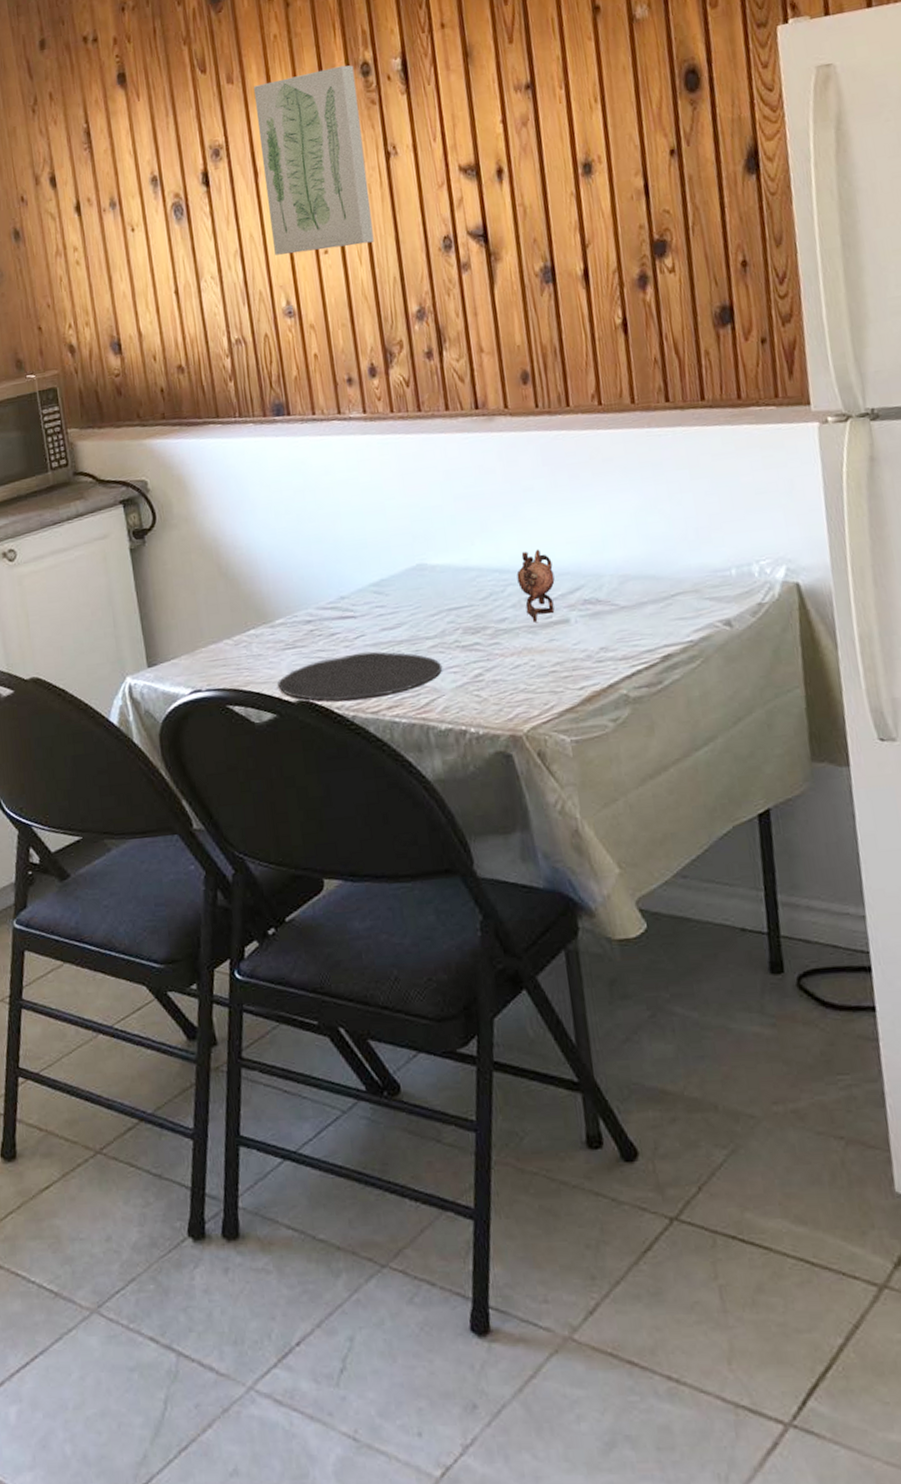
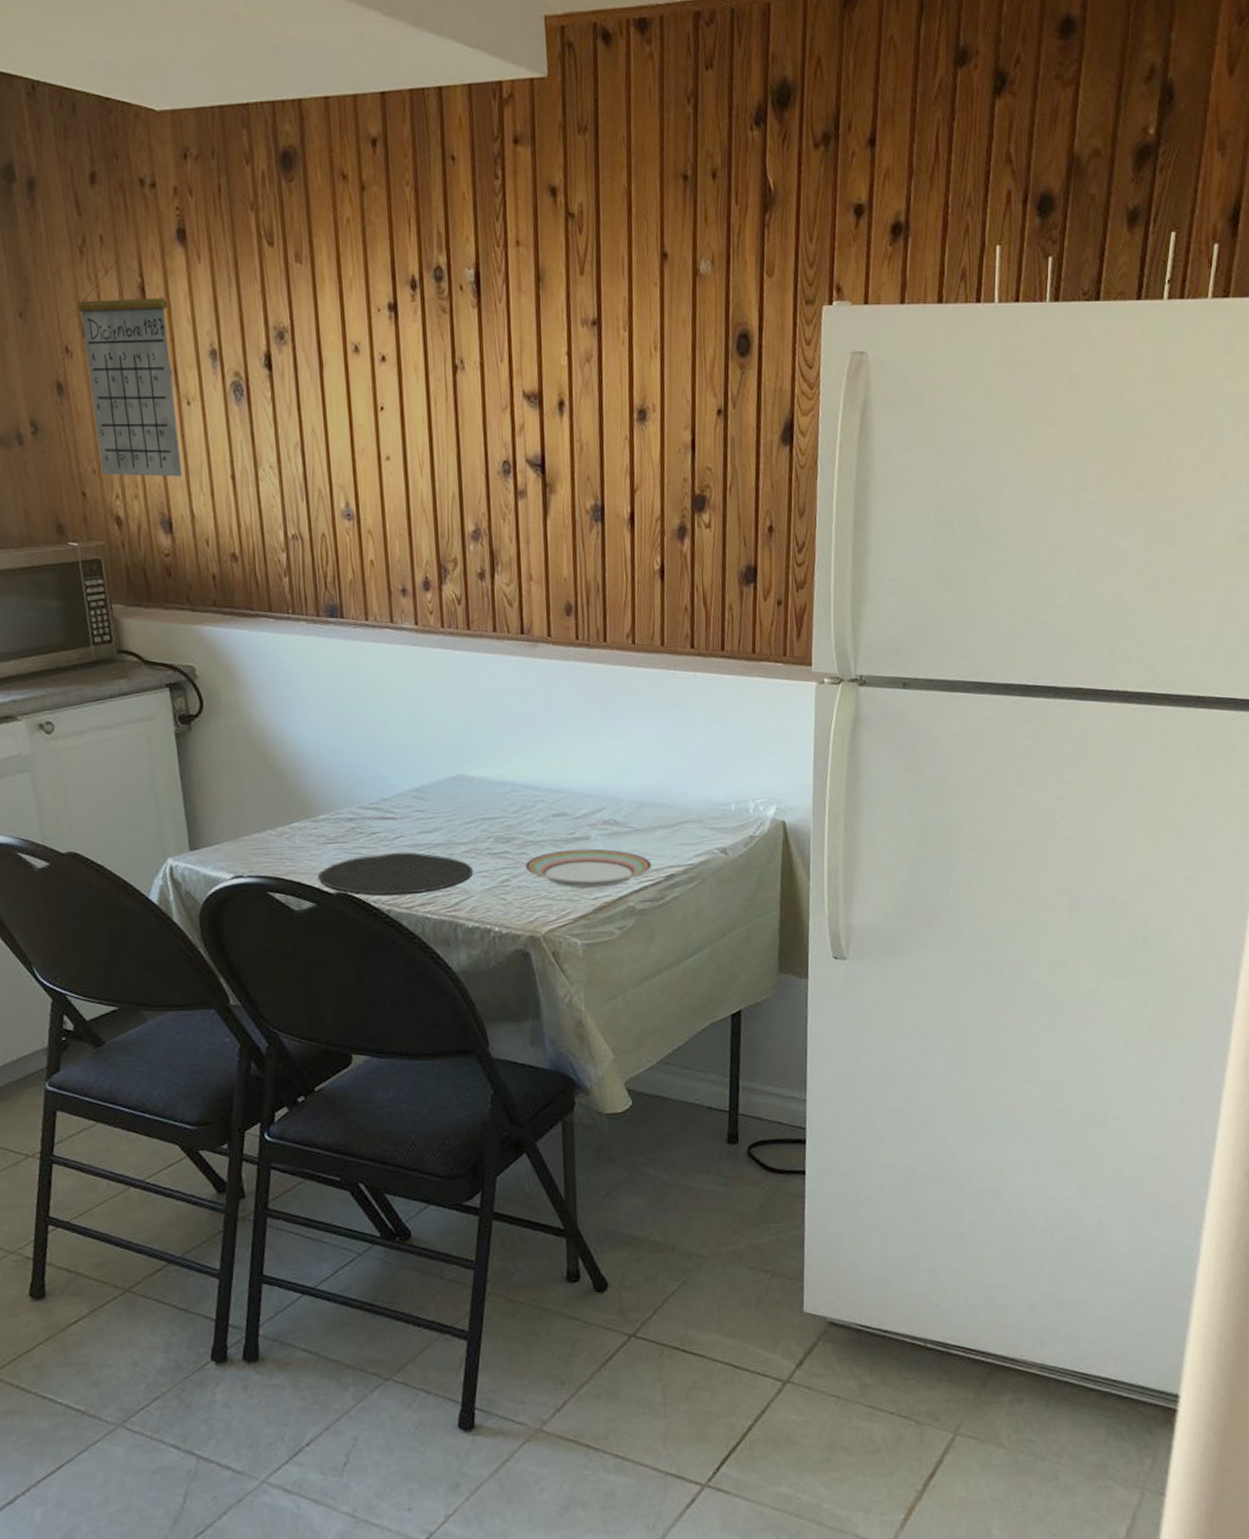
calendar: none [30,111,129,308] -> present [77,261,182,477]
wall art: present [253,65,374,256] -> none [322,266,436,456]
plate: none [498,631,645,677] -> present [525,848,653,888]
teapot: present [516,549,555,622] -> none [546,770,580,837]

